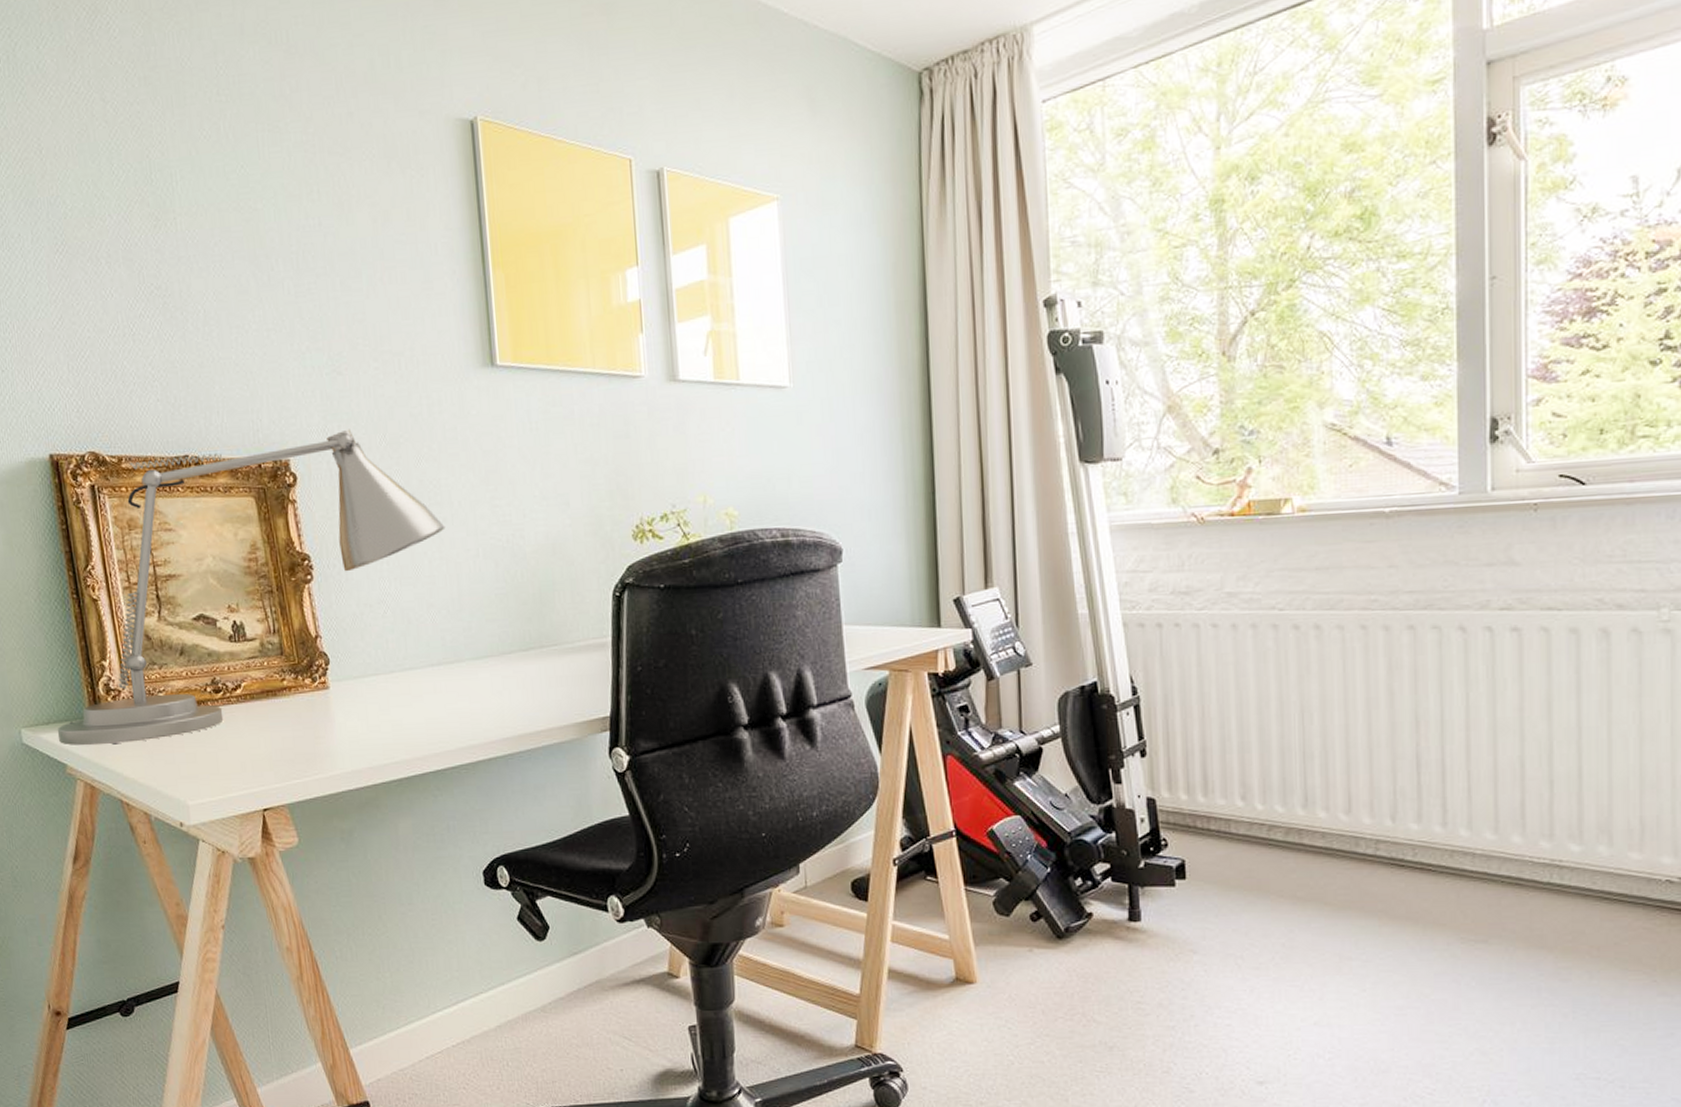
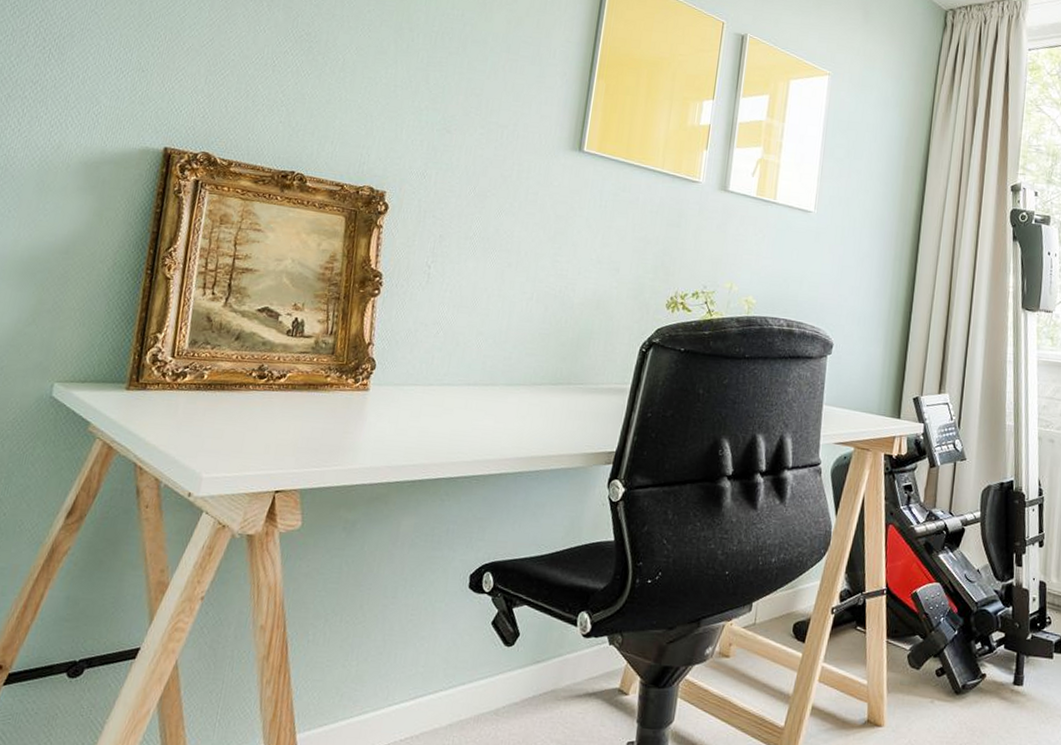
desk lamp: present [57,429,446,746] -> none [89,168,509,412]

